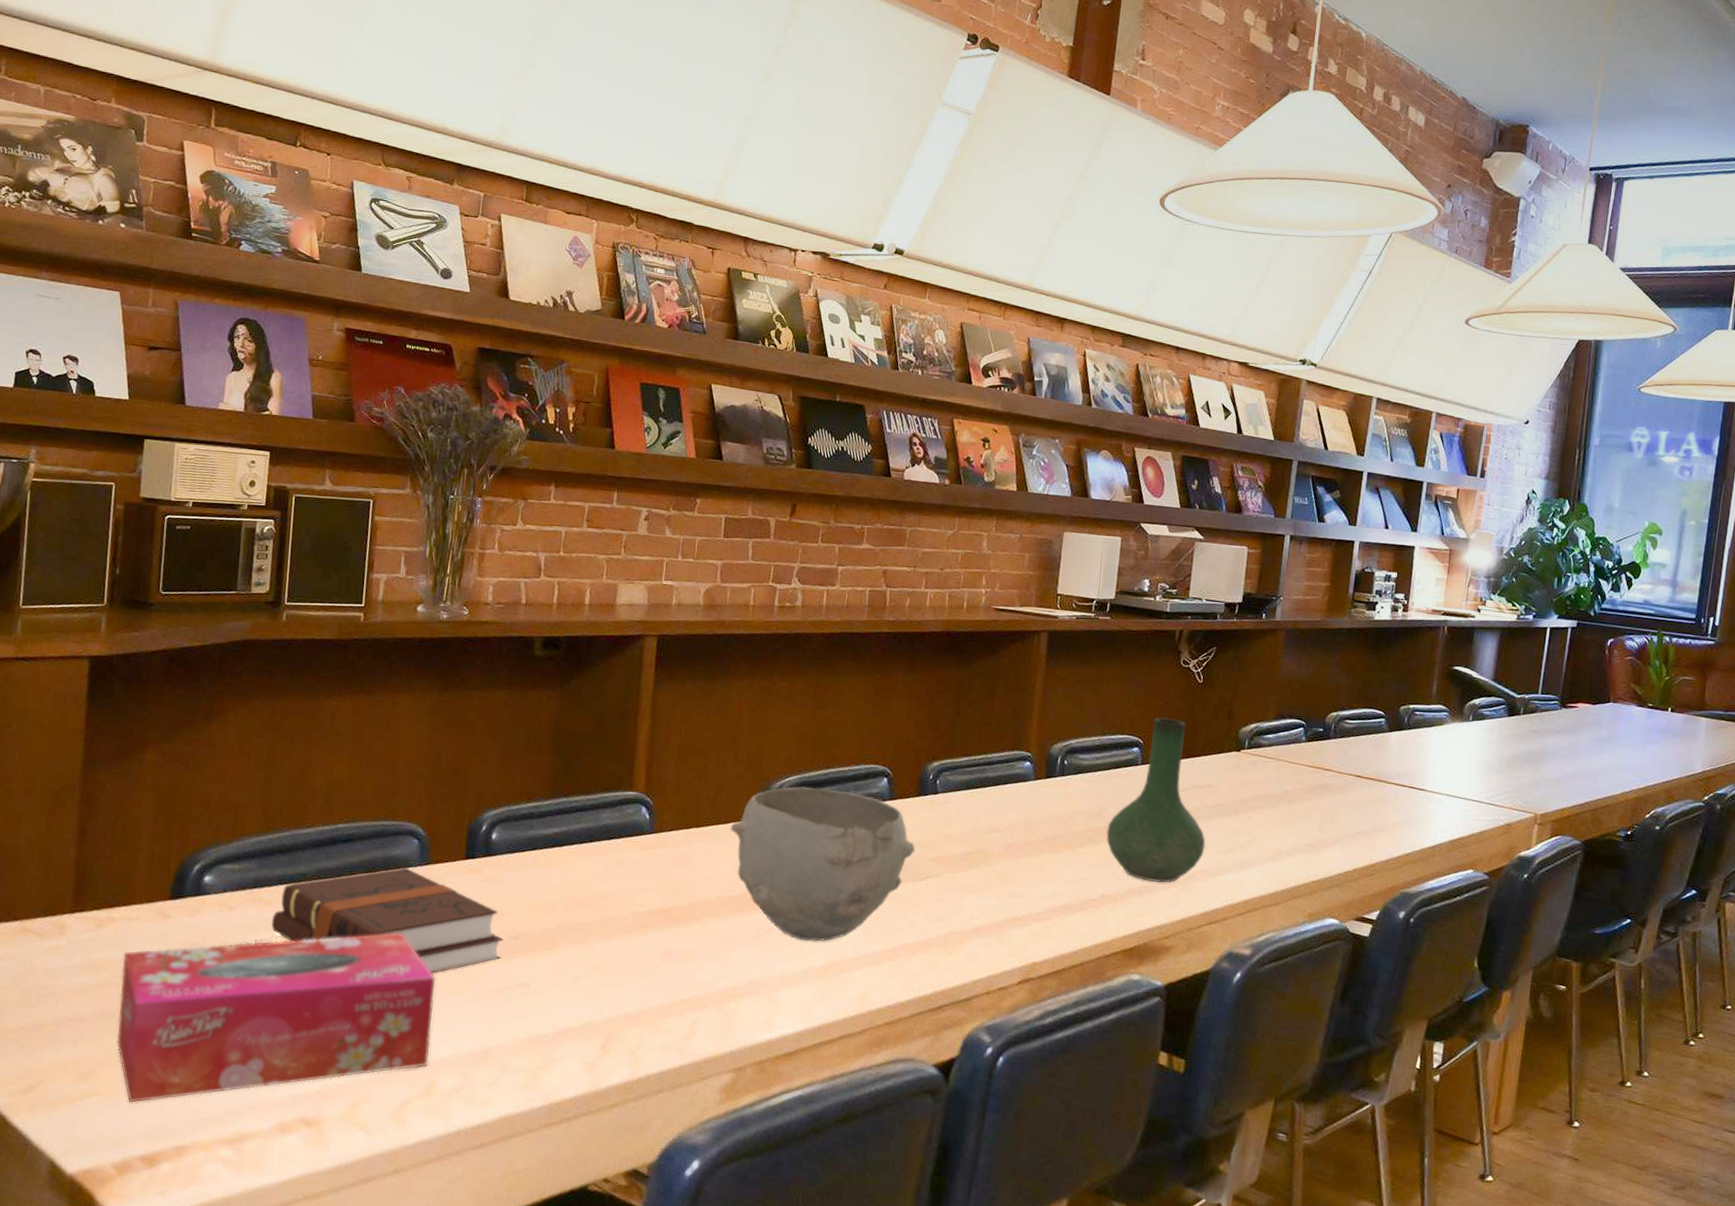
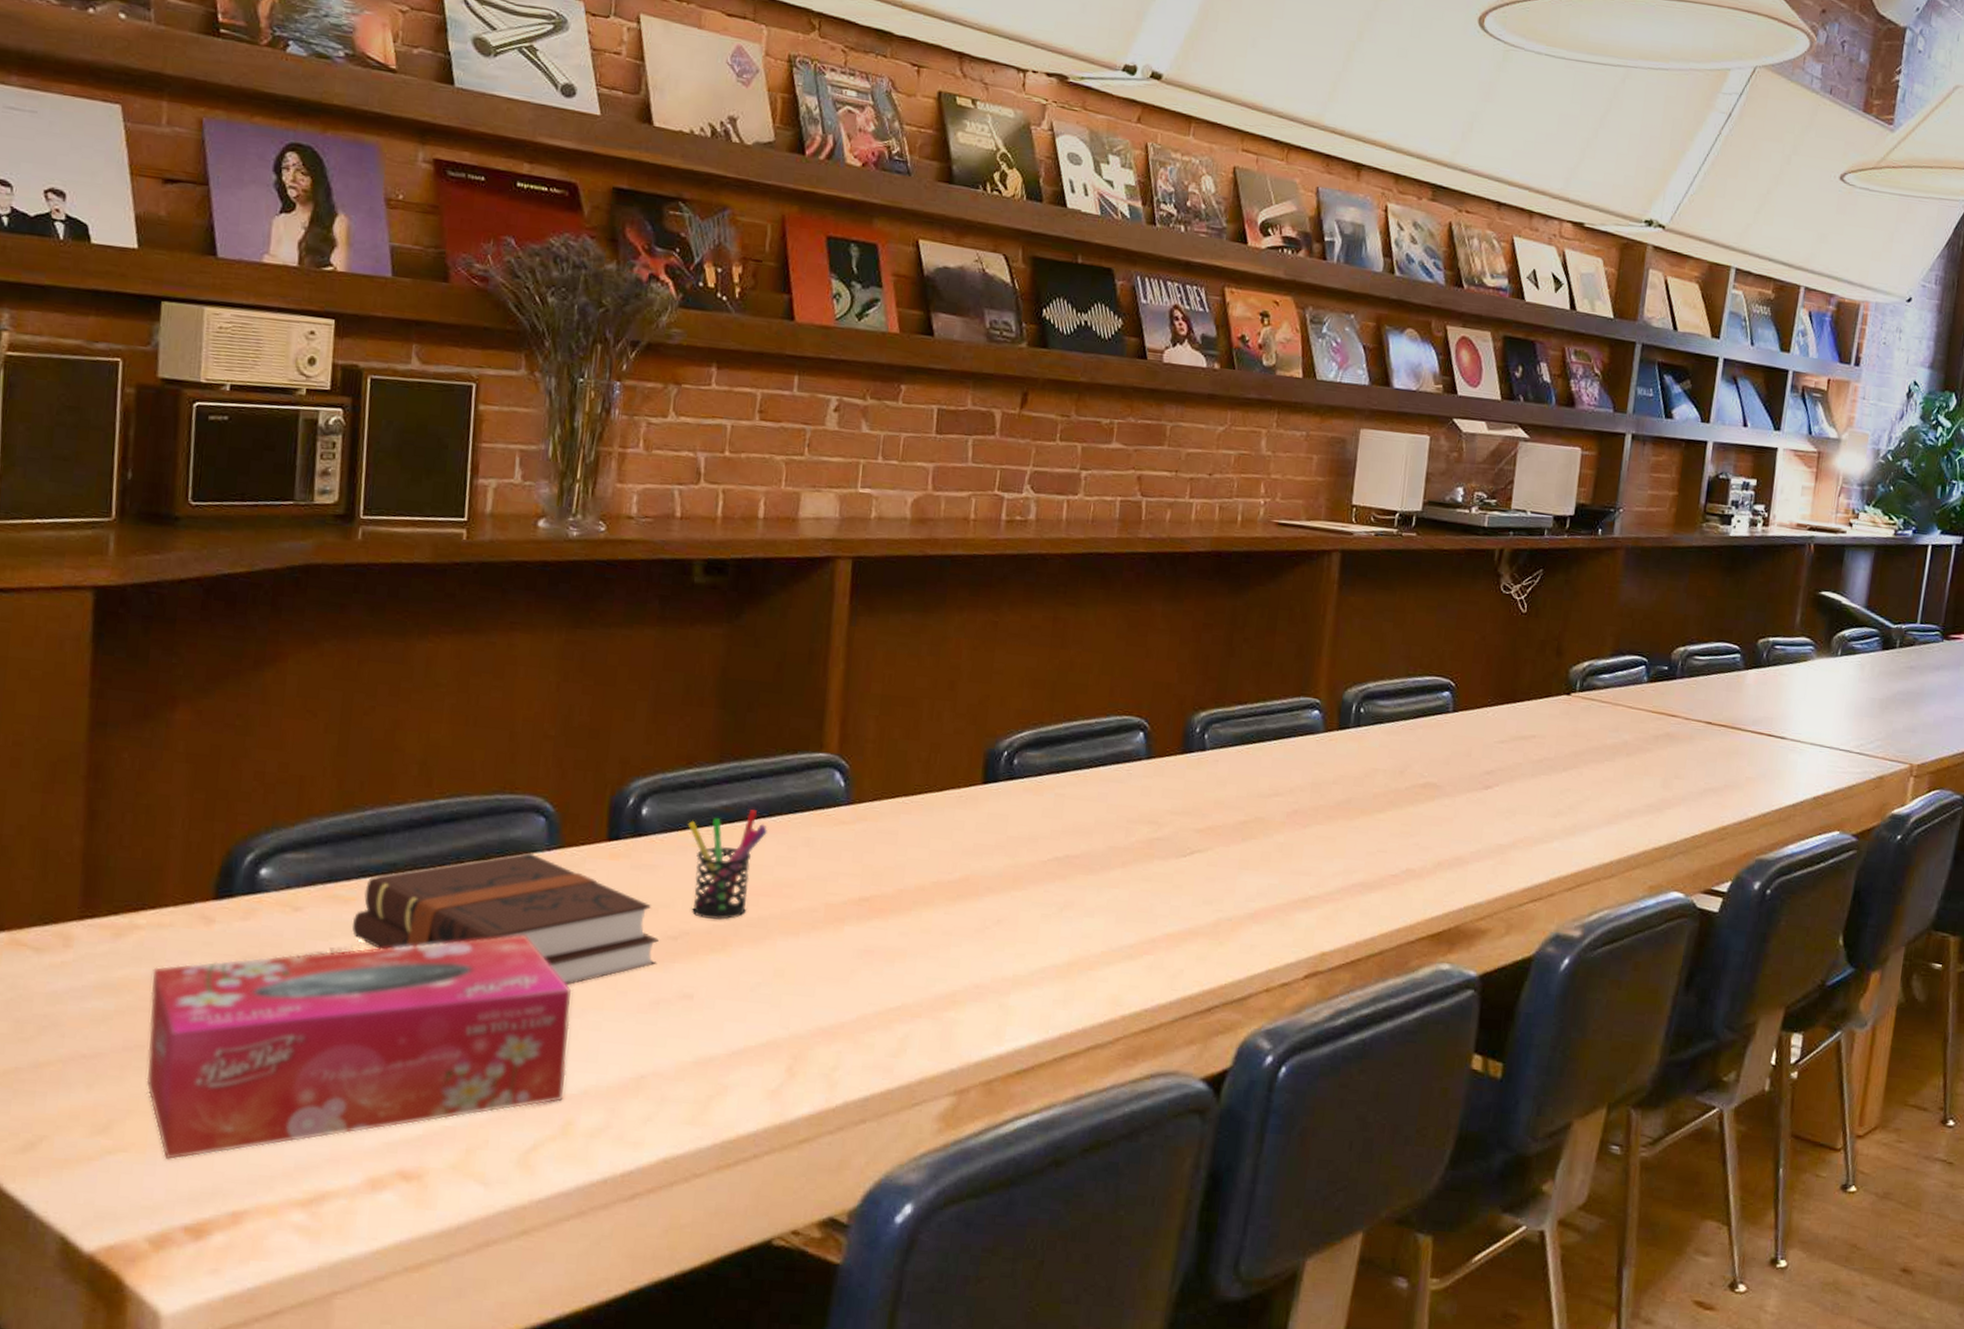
pen holder: none [527,836,588,925] -> present [687,809,767,920]
bowl: present [730,786,916,942] -> none [947,743,1179,934]
vase: present [1106,717,1206,883] -> none [1410,655,1529,854]

